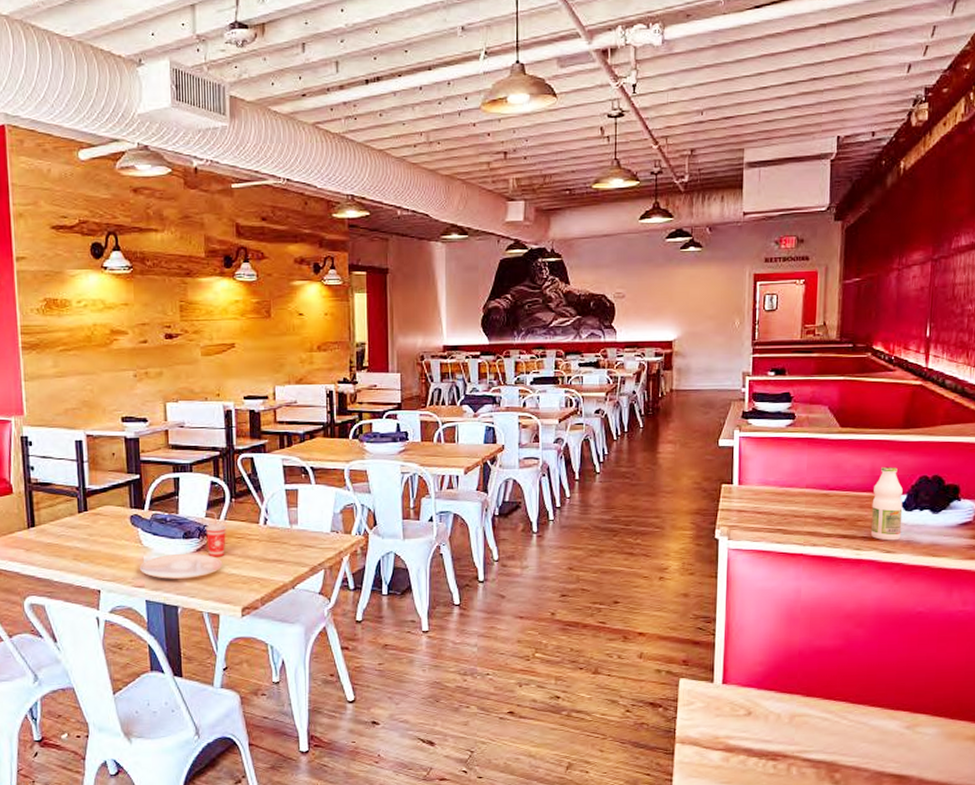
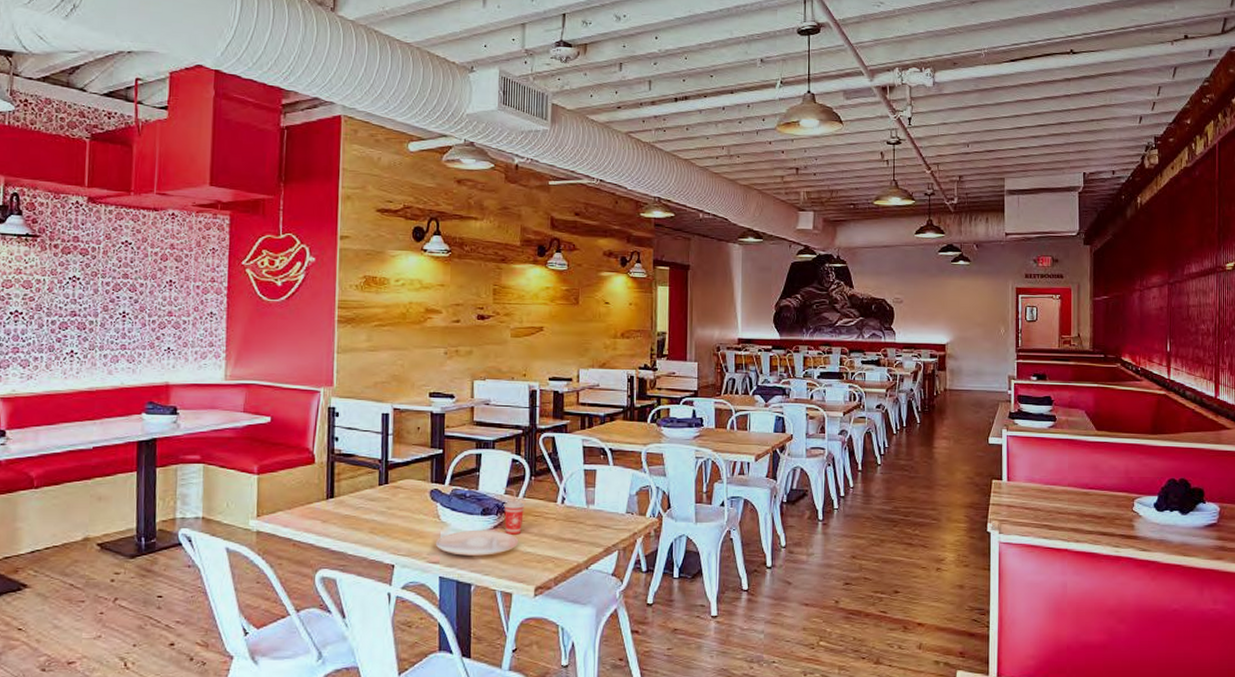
beverage bottle: present [870,466,903,541] -> none [1127,468,1155,539]

